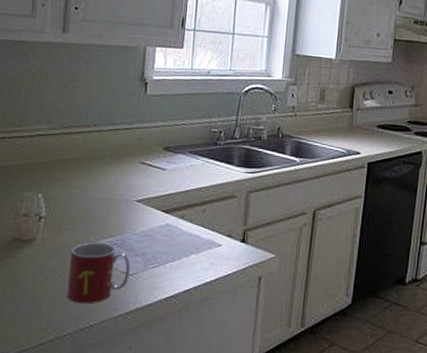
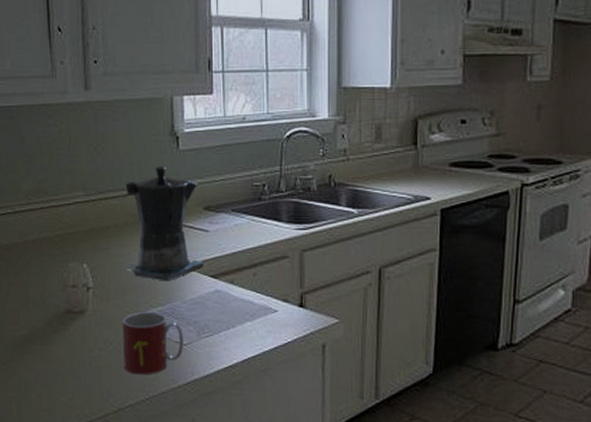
coffee maker: none [80,108,161,214] -> present [125,167,203,282]

